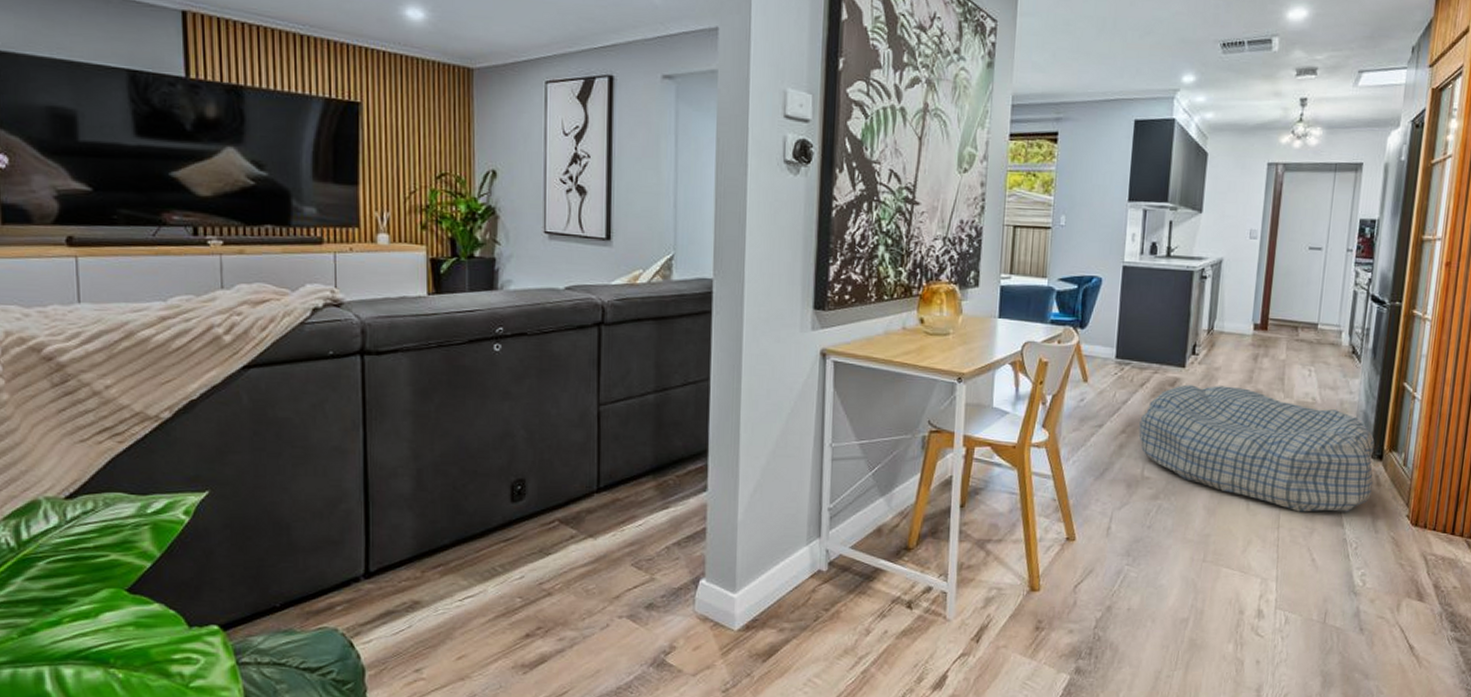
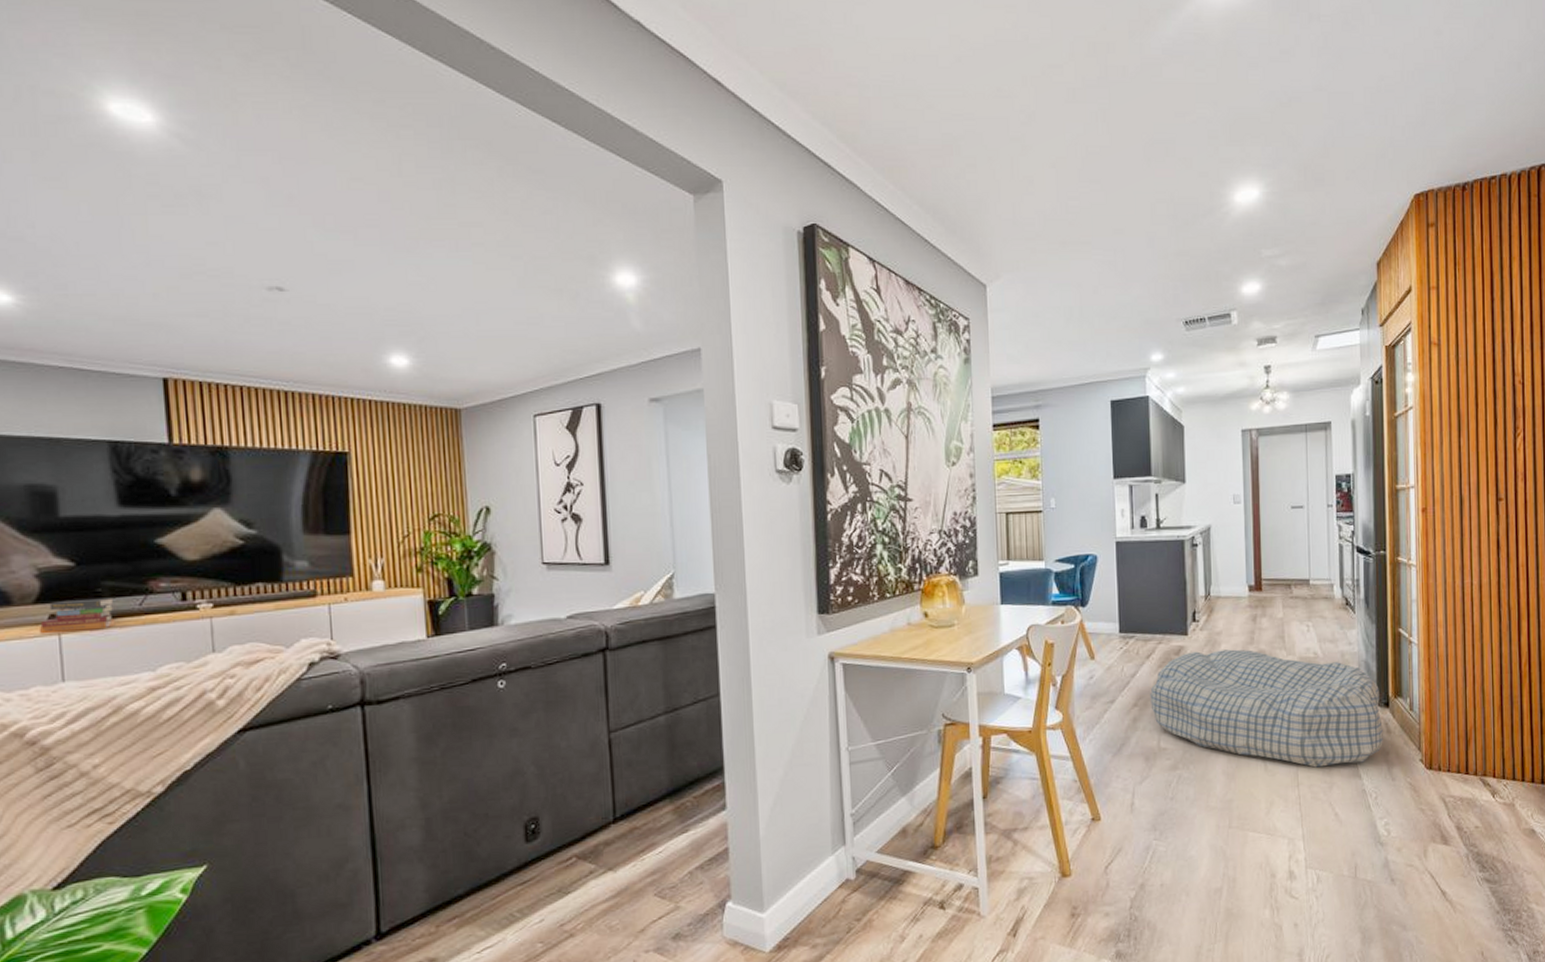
books: none [58,224,130,256] -> present [40,597,116,634]

